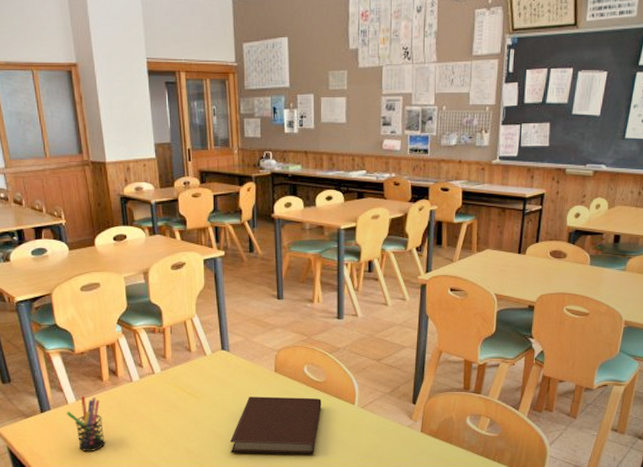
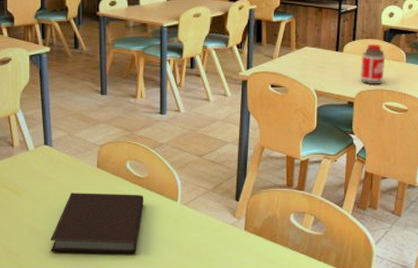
bottle: none [541,245,569,289] -> present [359,43,386,85]

